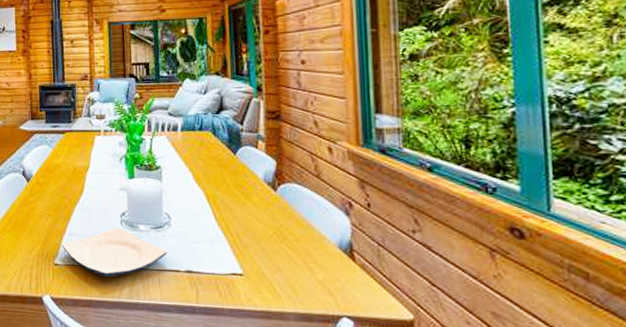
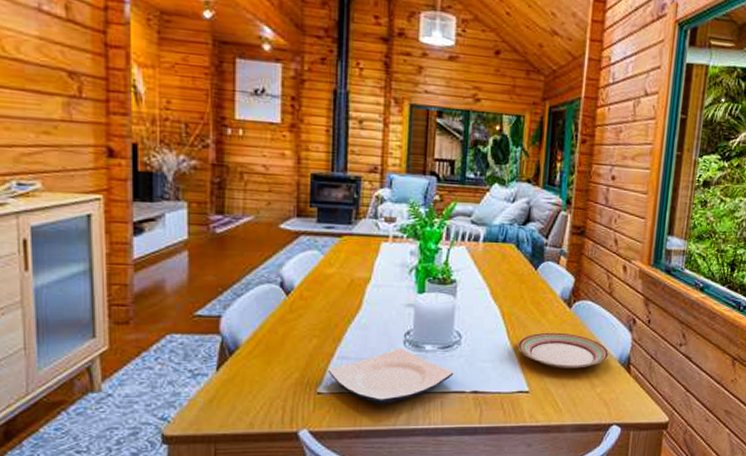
plate: none [225,215,327,253] -> present [517,332,609,368]

